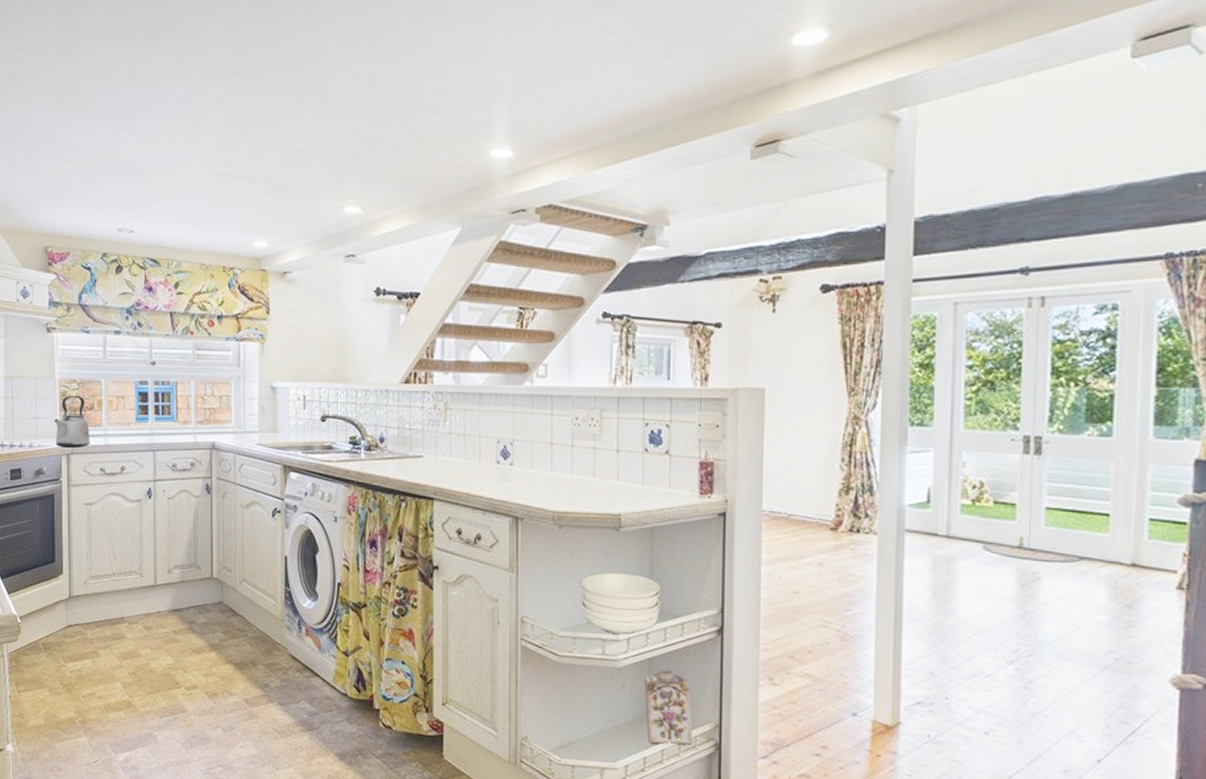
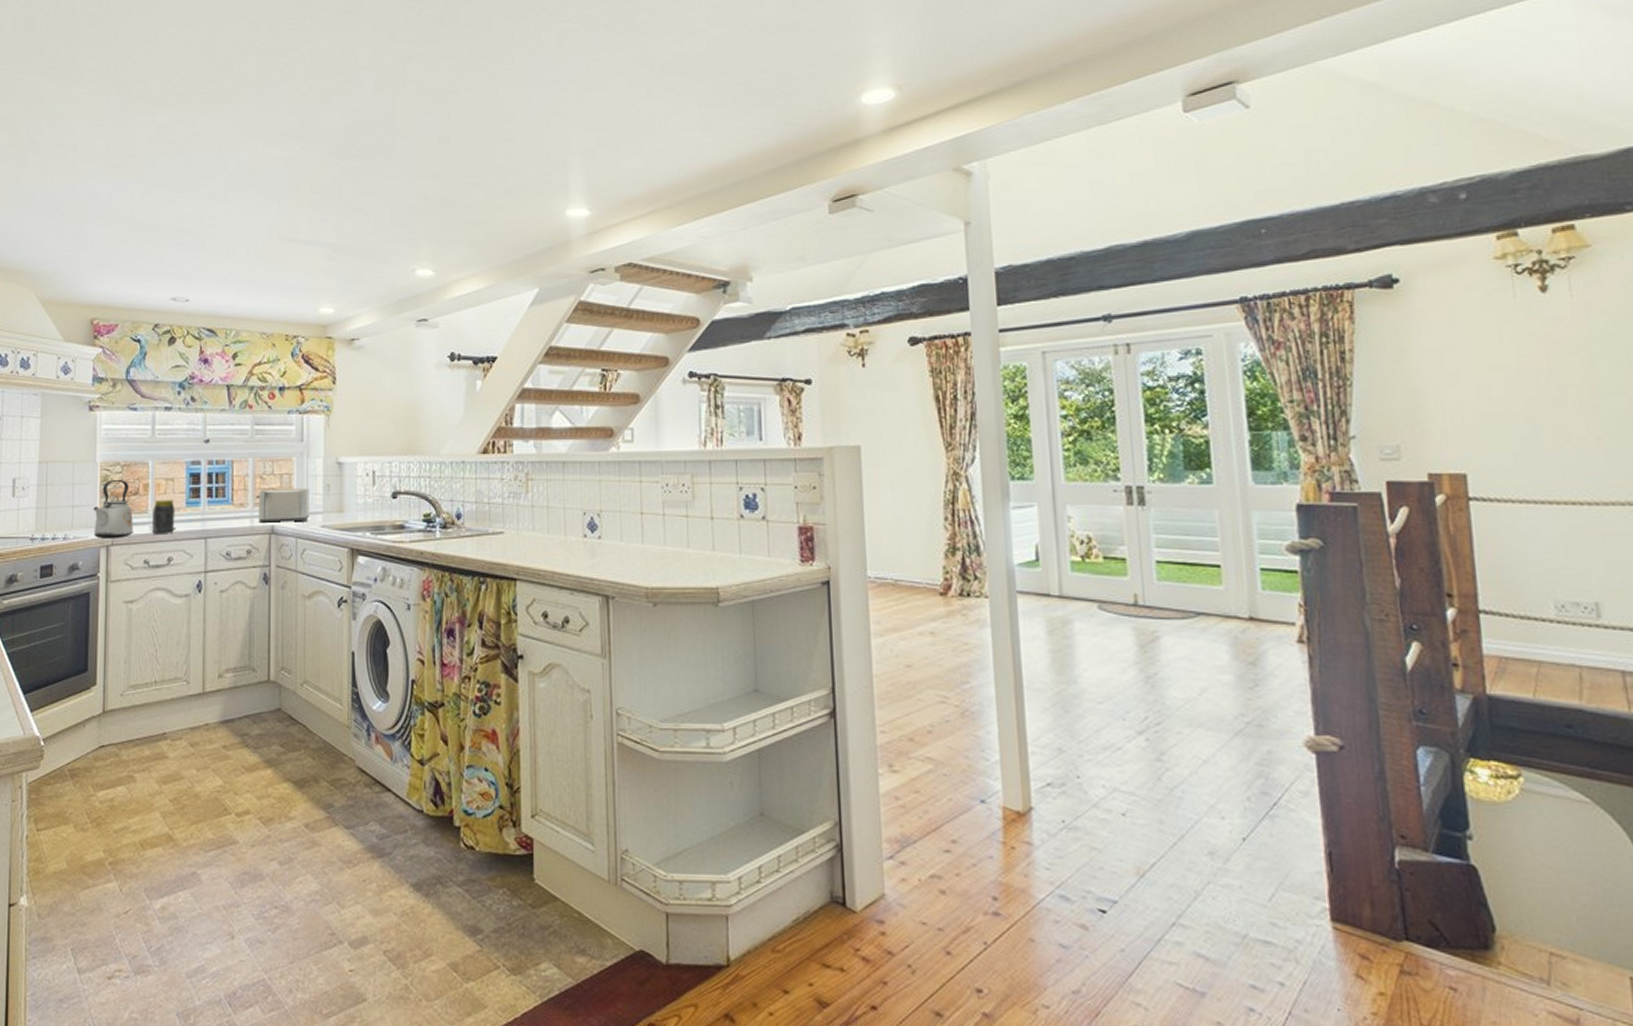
jar: none [106,414,126,447] -> present [151,499,175,536]
toaster: none [197,409,246,440] -> present [255,489,309,524]
bowl: present [580,572,661,635] -> none [678,654,767,724]
decorative jar: present [644,669,693,745] -> none [753,760,812,849]

